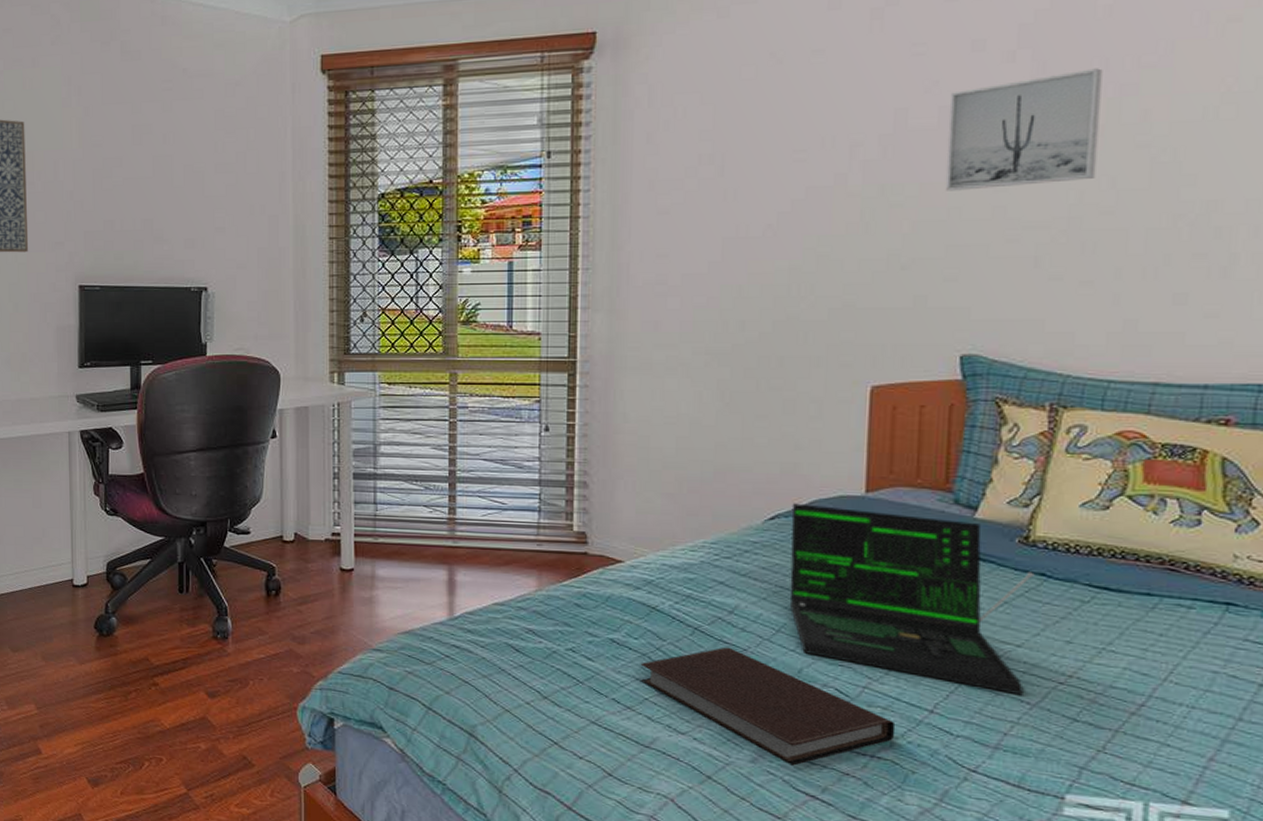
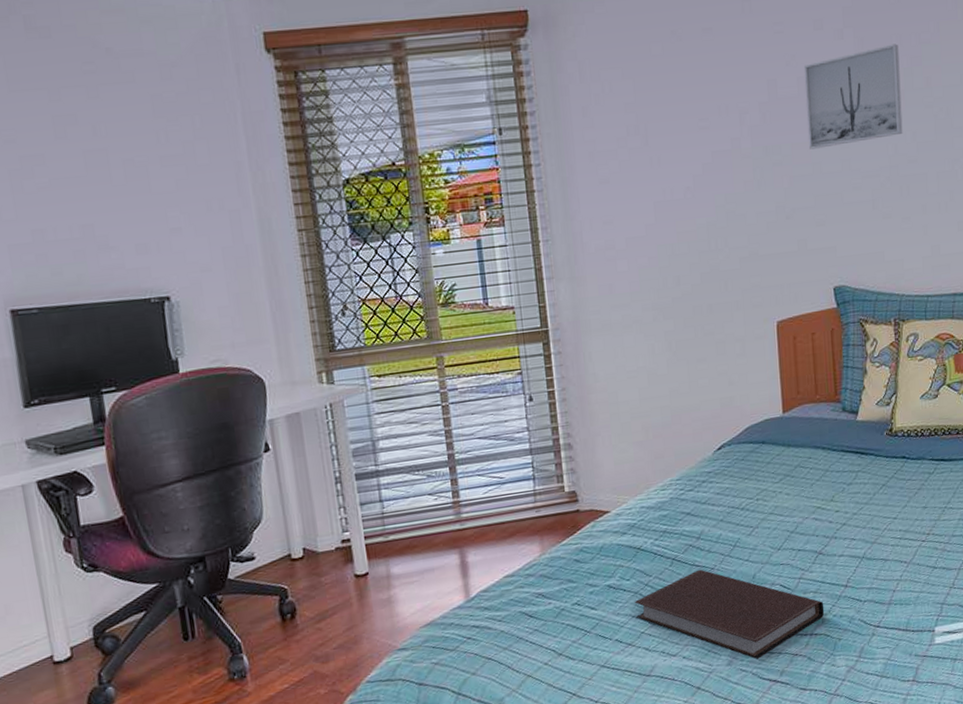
laptop: present [789,503,1035,696] -> none [732,424,902,561]

